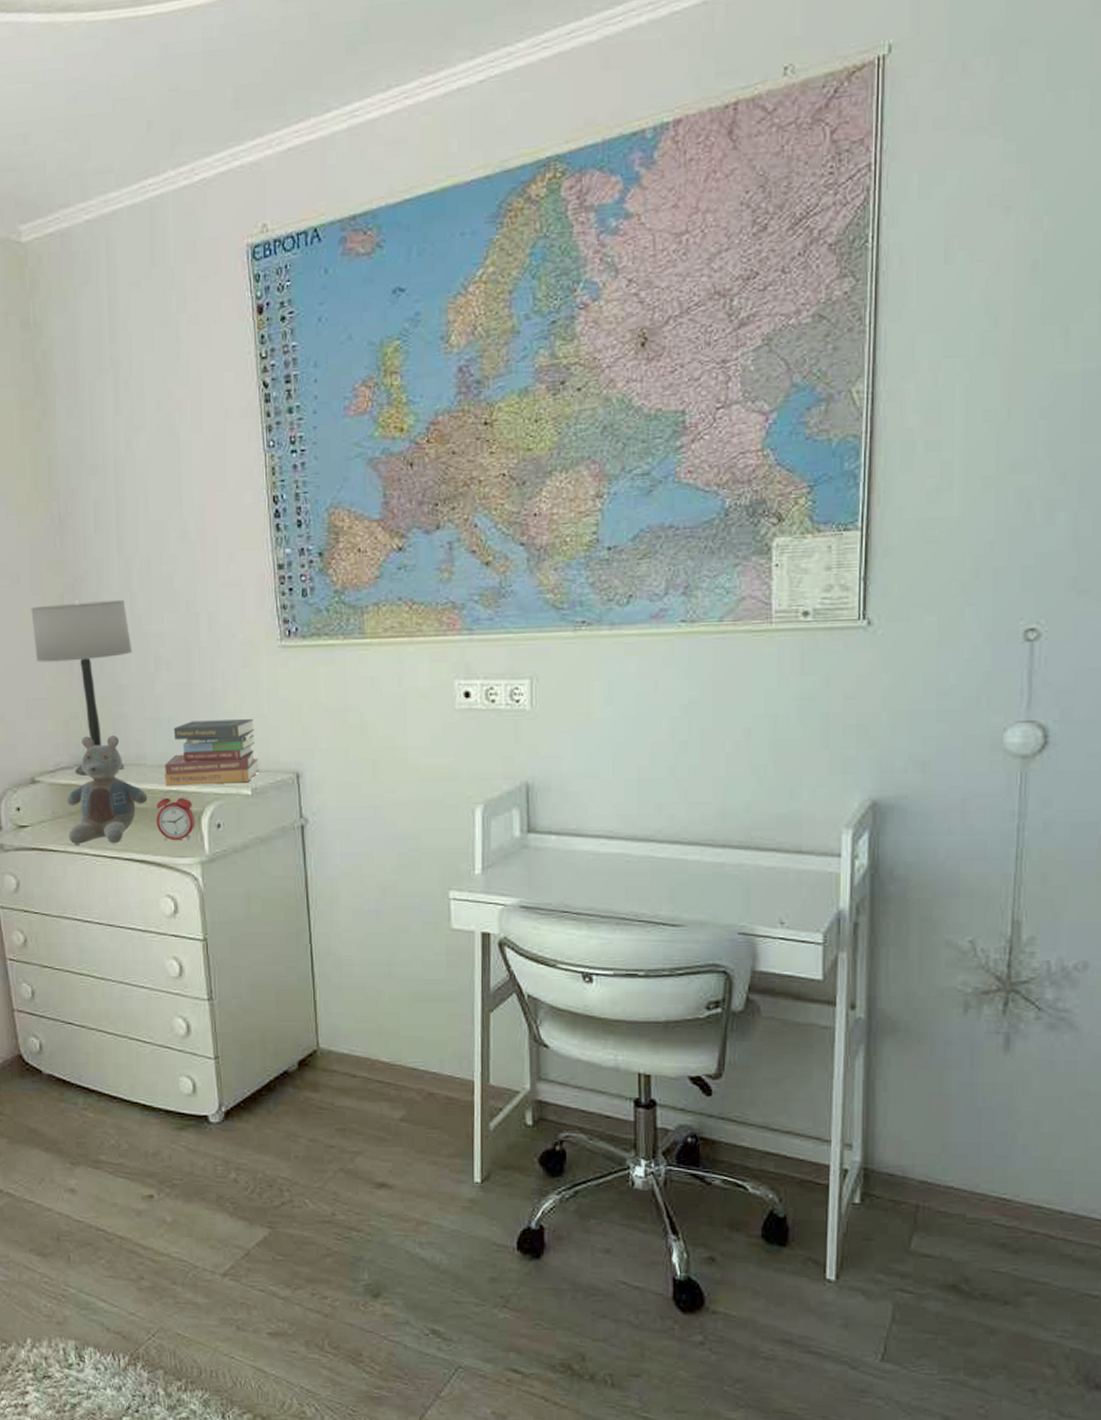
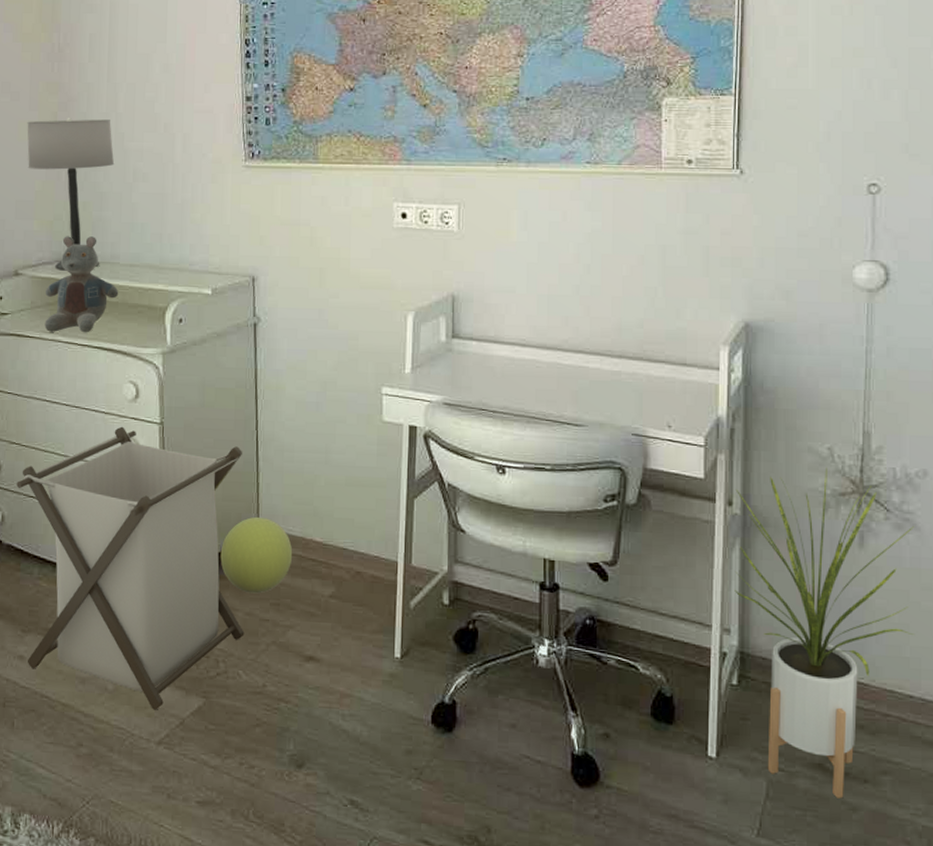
laundry basket: none [52,944,309,1242] -> present [16,426,245,710]
alarm clock: present [155,790,195,841] -> none [124,287,160,333]
books: present [165,719,259,787] -> none [135,227,220,284]
ball: none [278,1037,358,1119] -> present [220,516,293,594]
house plant: none [858,963,1070,1321] -> present [735,467,914,799]

